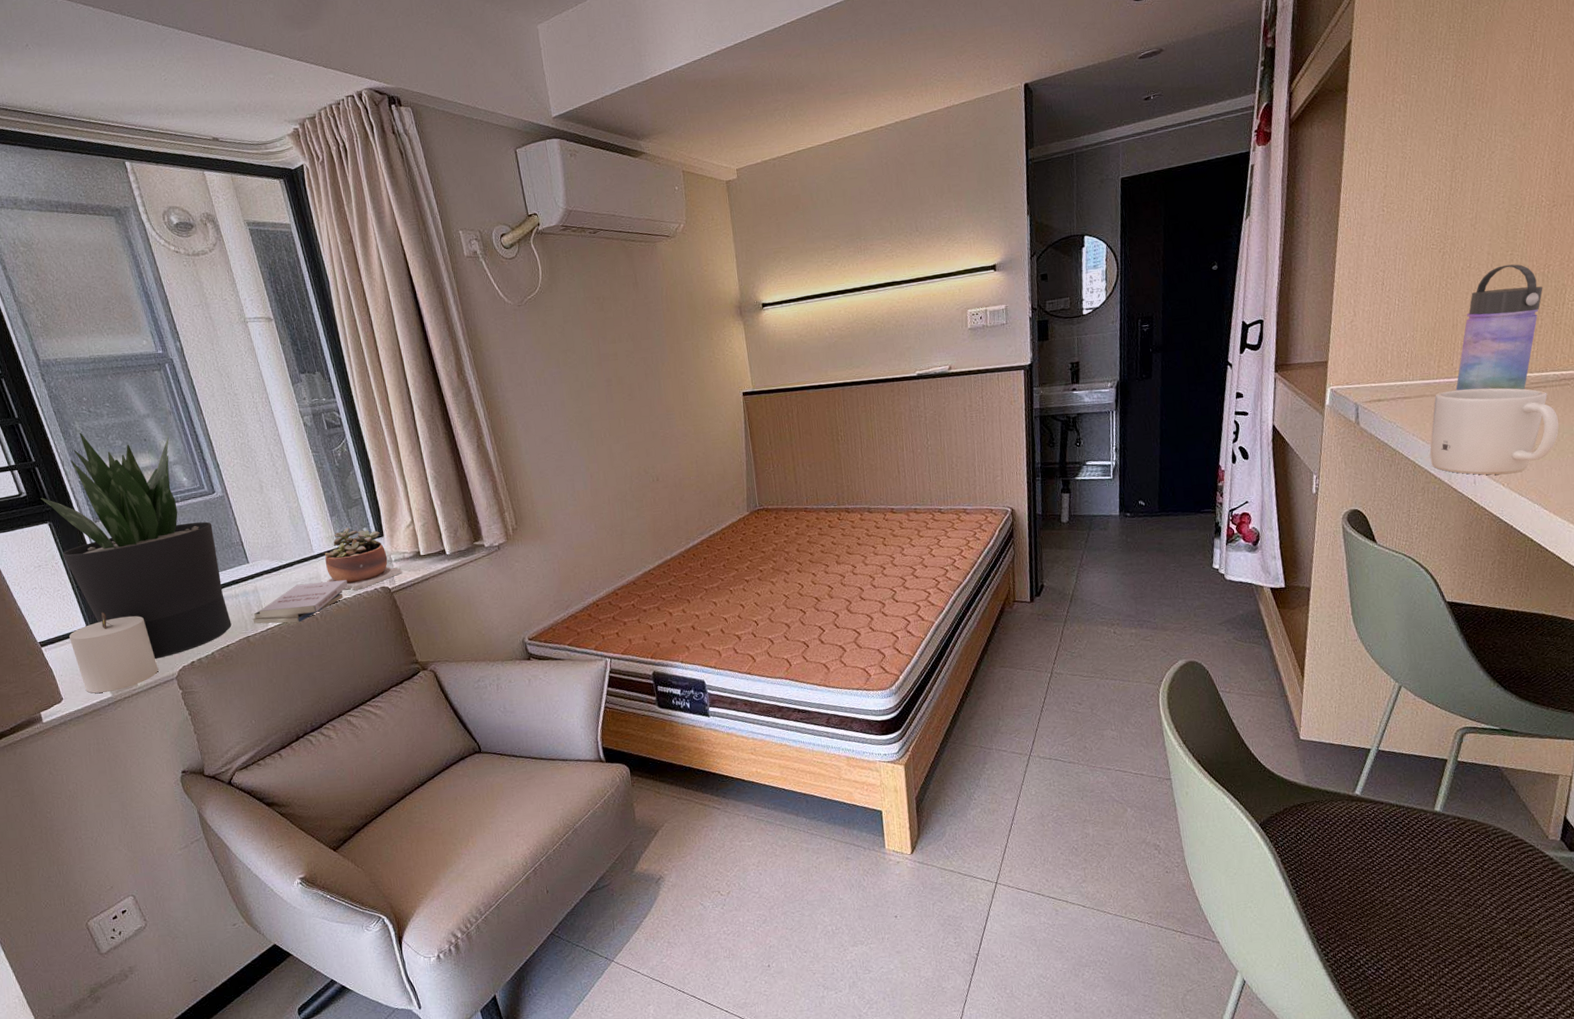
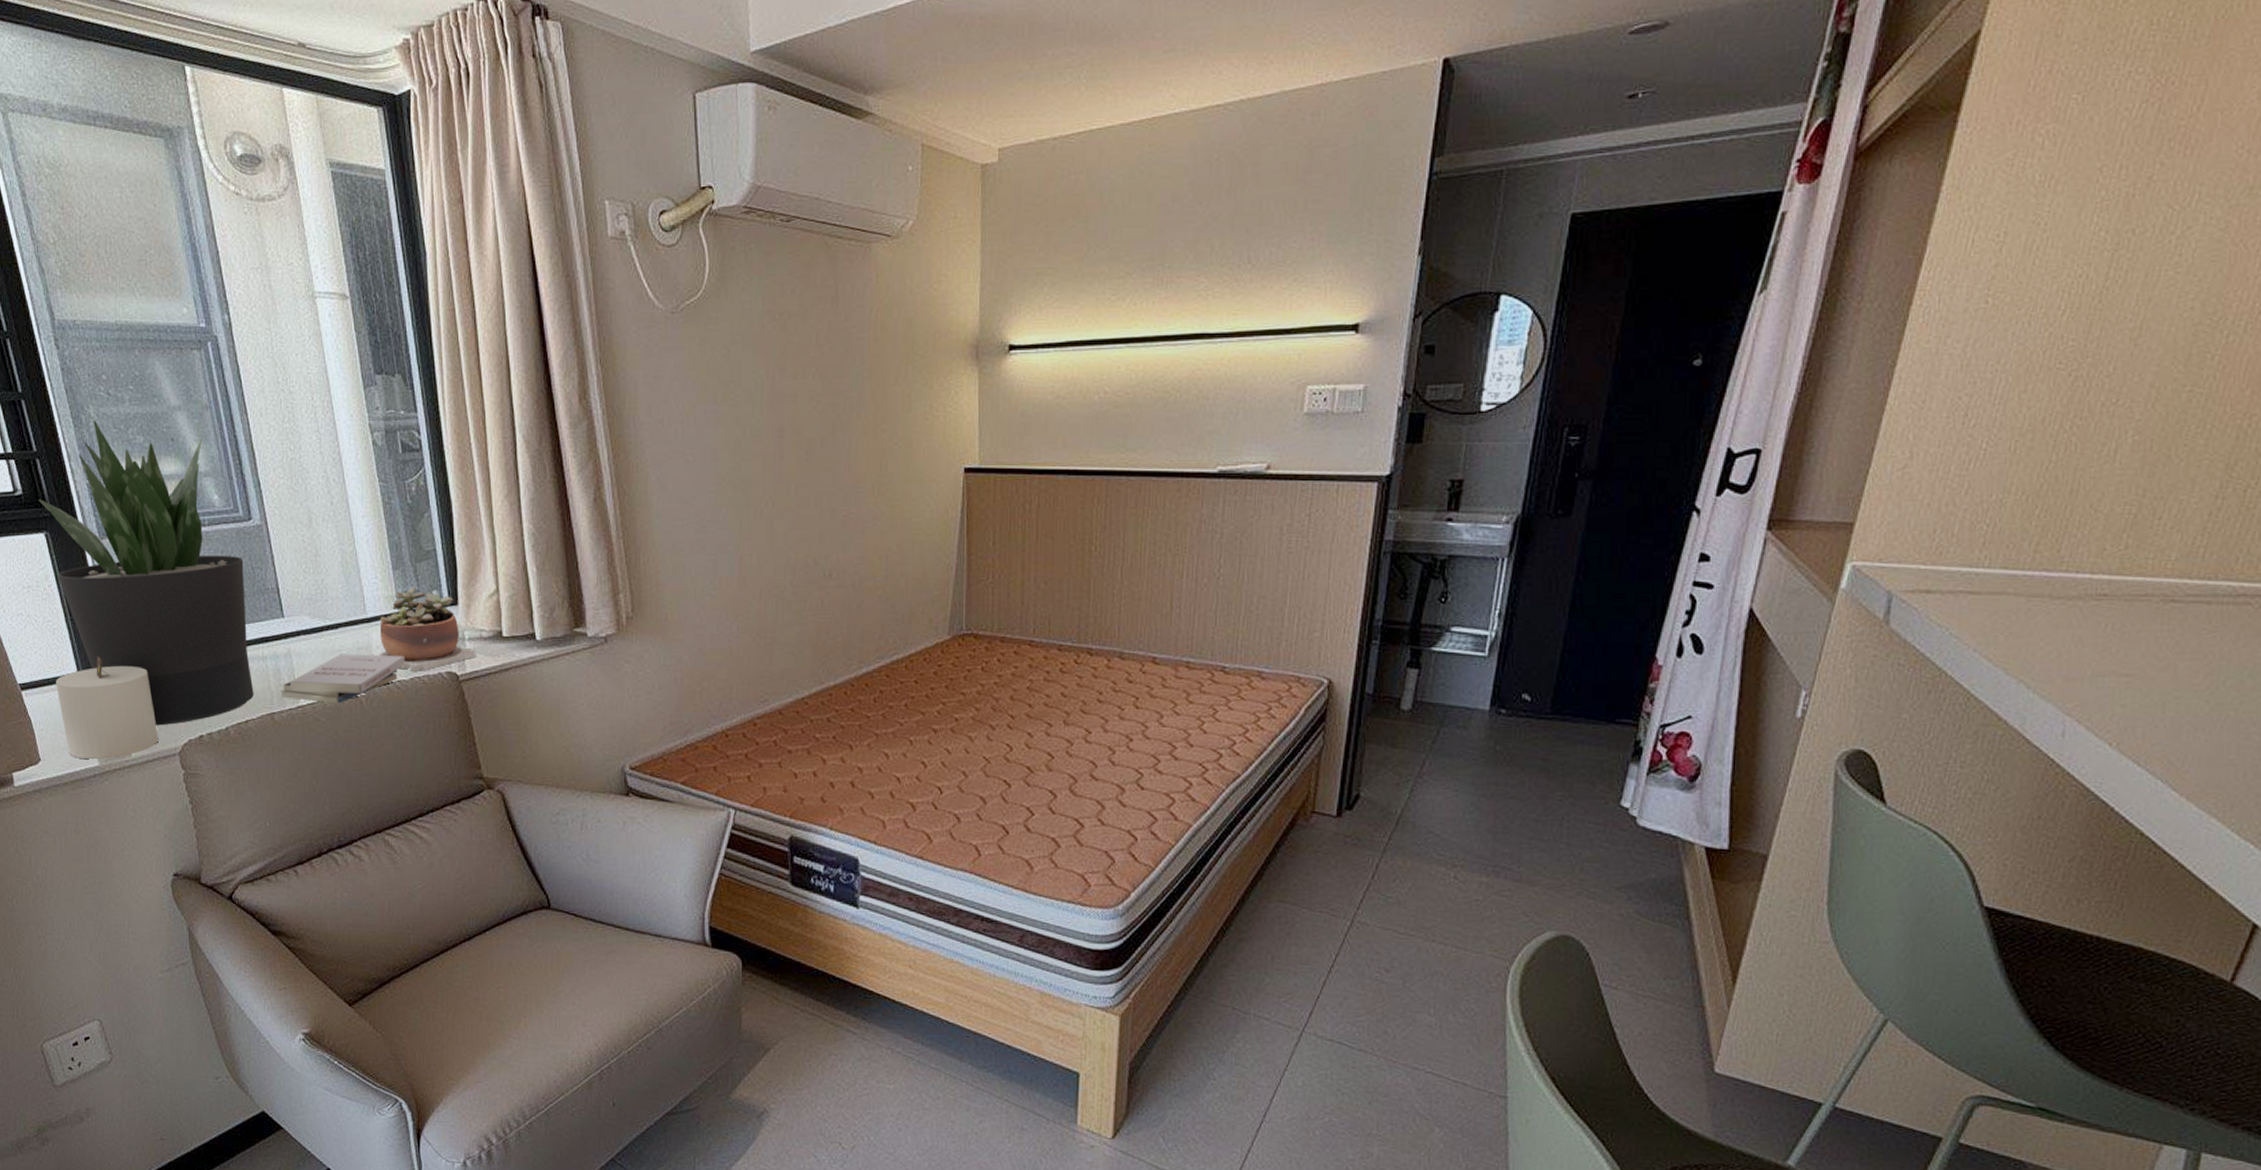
mug: present [1429,387,1559,475] -> none [1995,590,2223,729]
water bottle: present [1456,264,1543,391] -> none [2057,407,2235,604]

